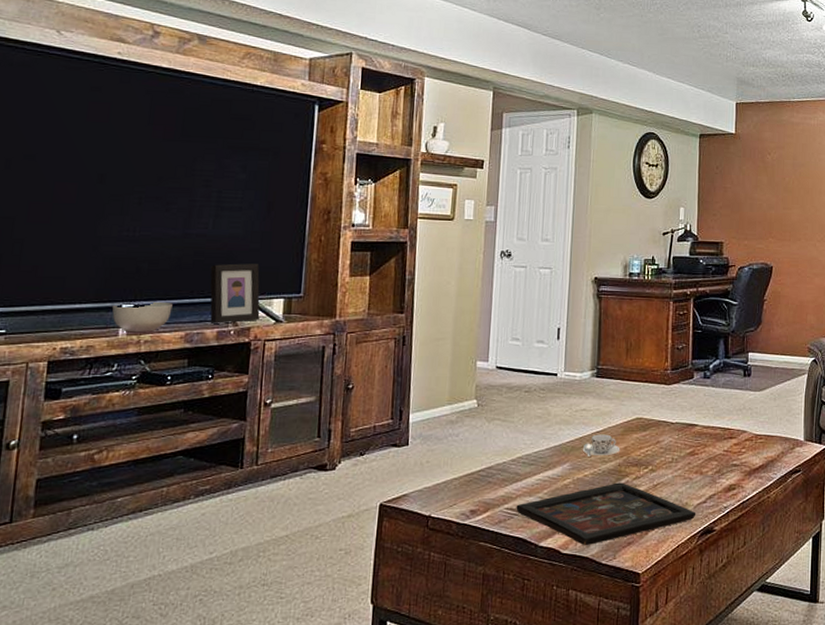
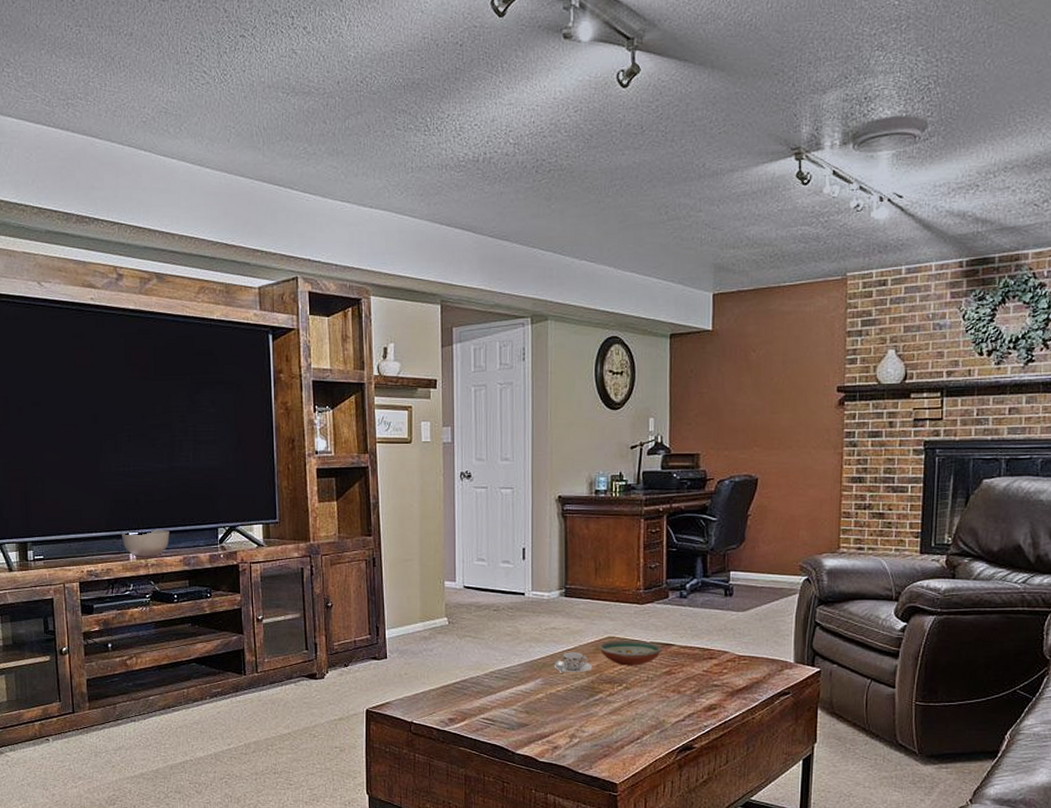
picture frame: present [210,263,260,325] -> none [196,493,243,549]
decorative tray: present [516,482,696,546] -> none [492,698,674,756]
decorative bowl: none [627,420,686,447] -> present [599,639,661,666]

